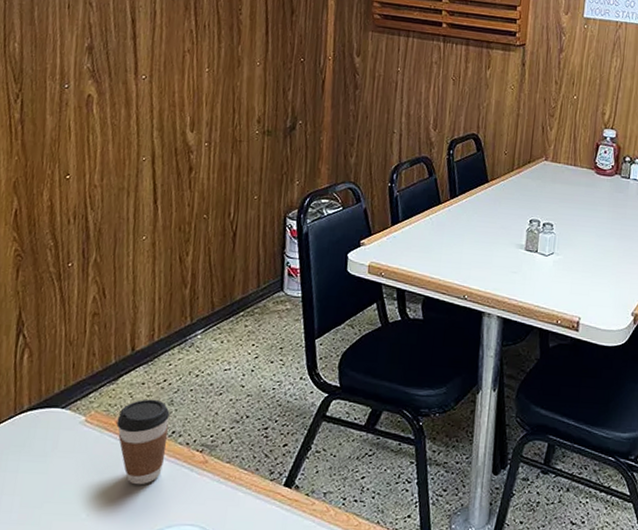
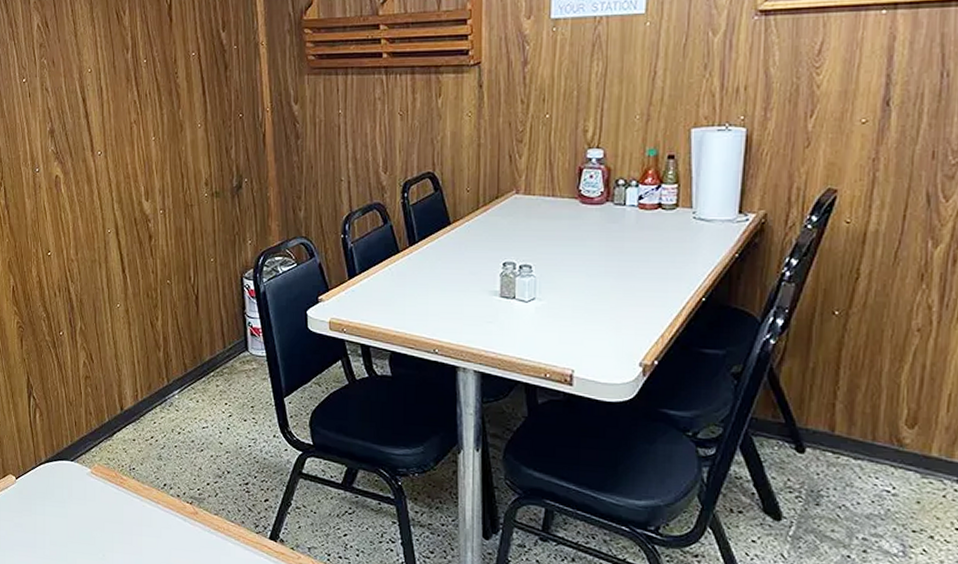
coffee cup: present [116,399,170,485] -> none [117,454,160,532]

